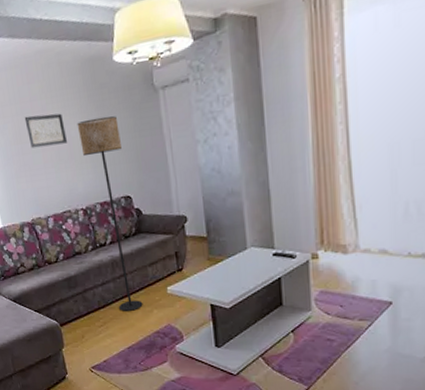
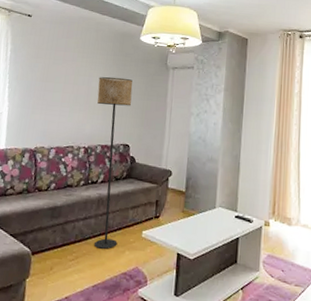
wall art: present [24,113,67,149] -> none [54,61,88,91]

